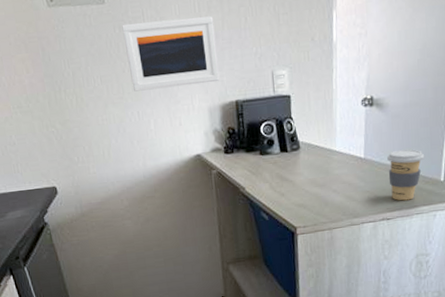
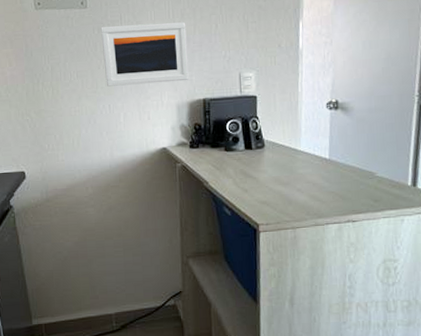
coffee cup: present [387,149,425,201] -> none [352,152,391,204]

